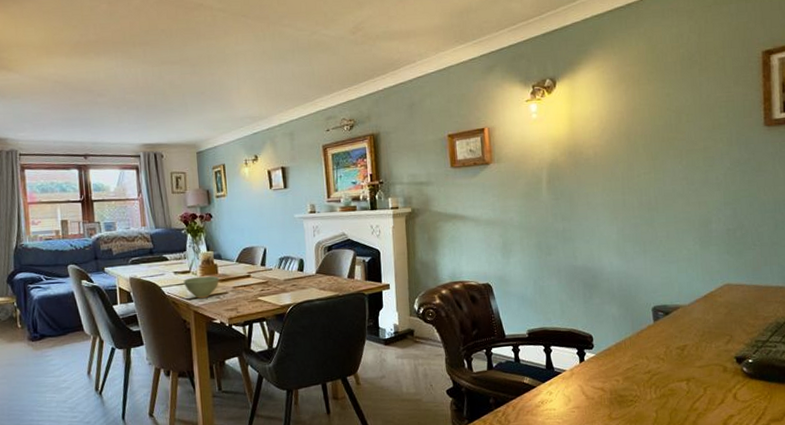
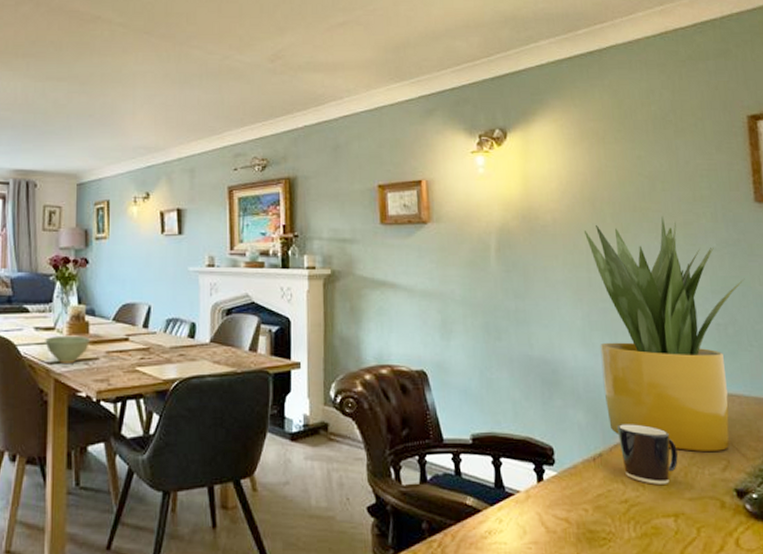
planter: none [620,144,753,331] -> present [583,216,745,453]
mug: none [643,313,691,358] -> present [616,424,678,485]

